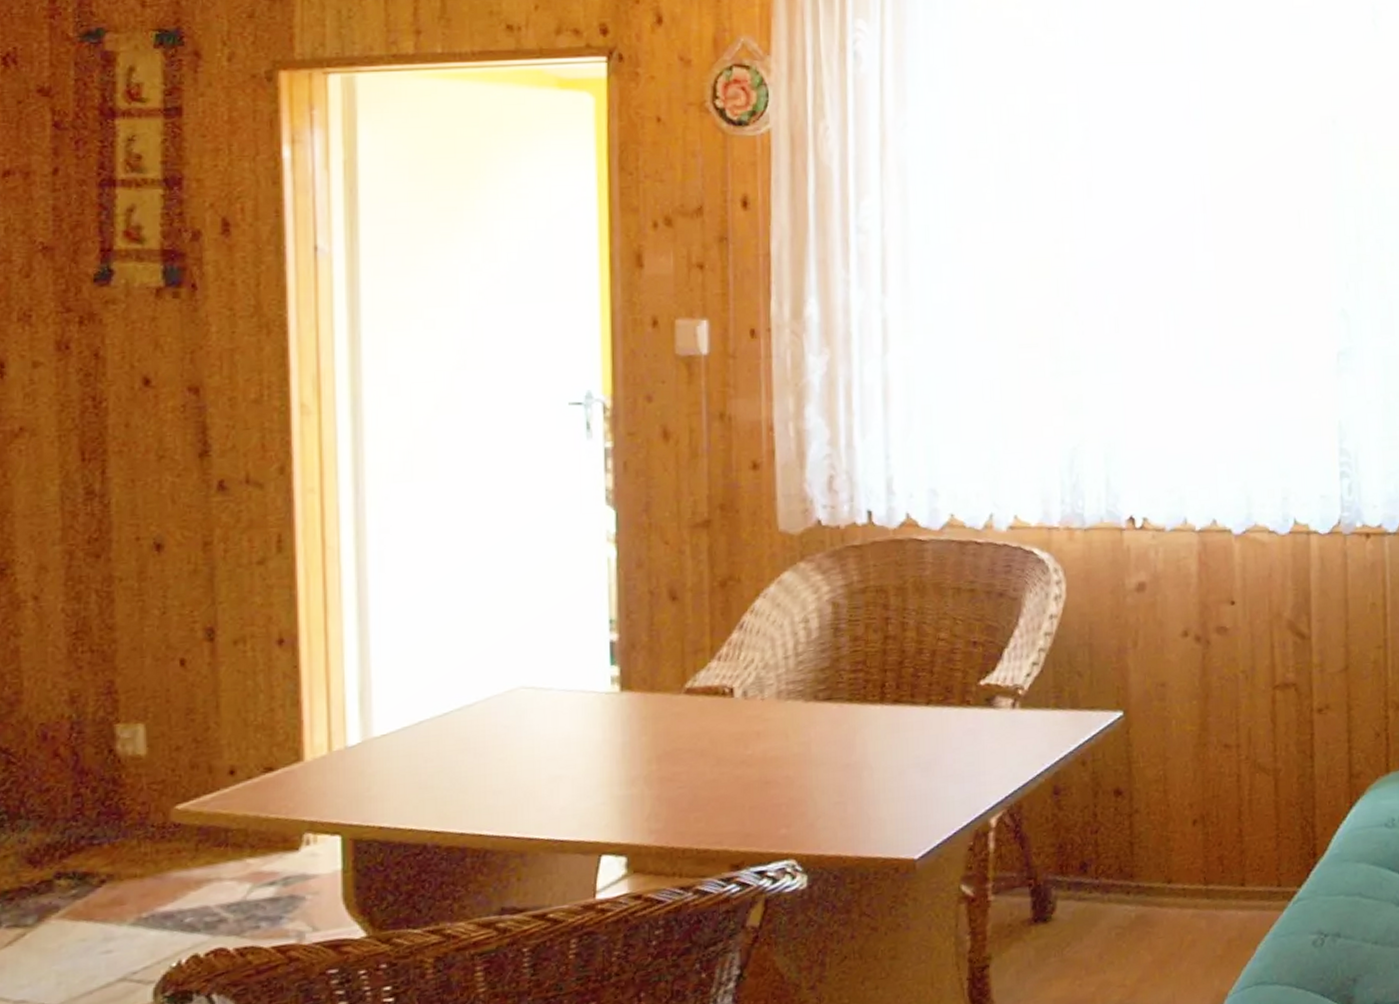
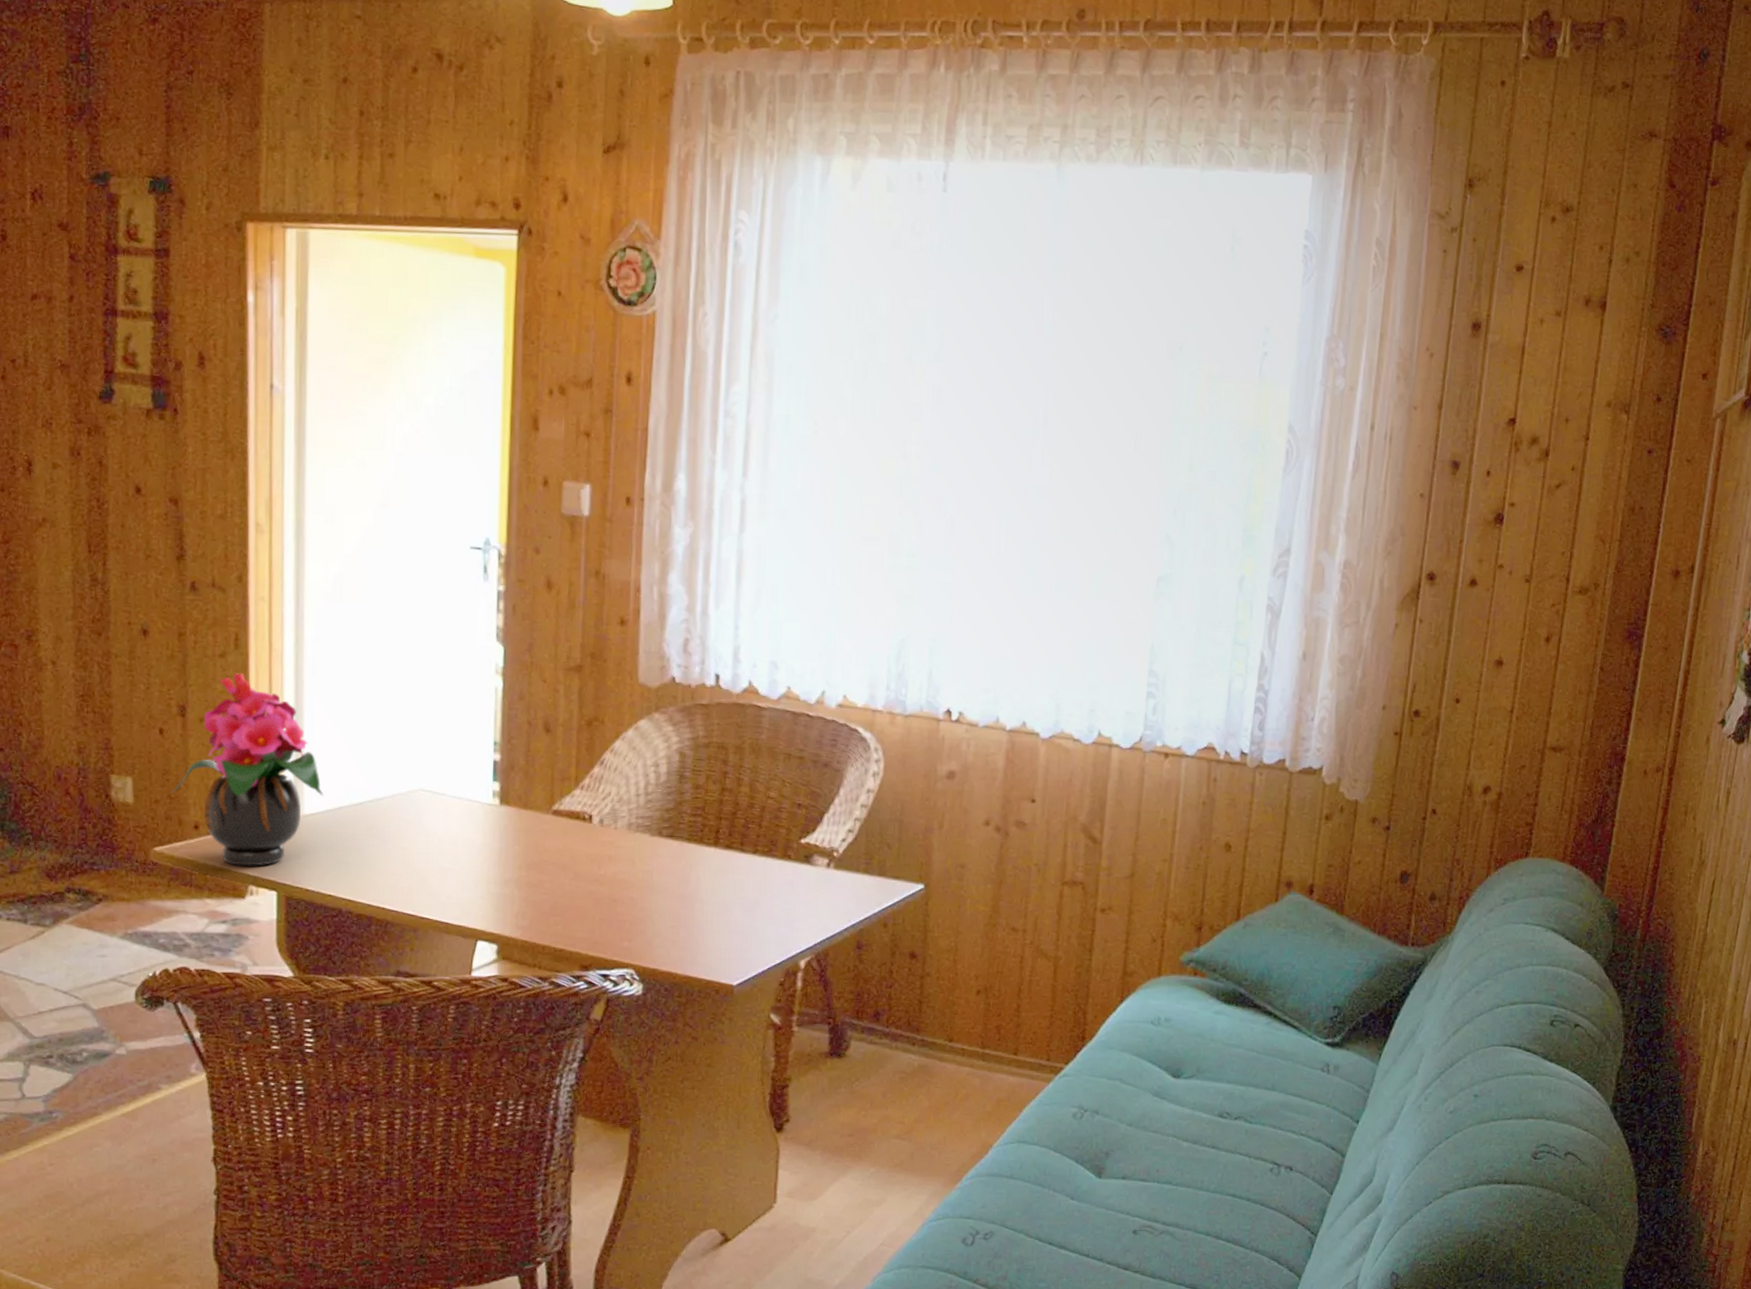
potted flower: none [198,580,398,812] -> present [172,673,324,866]

